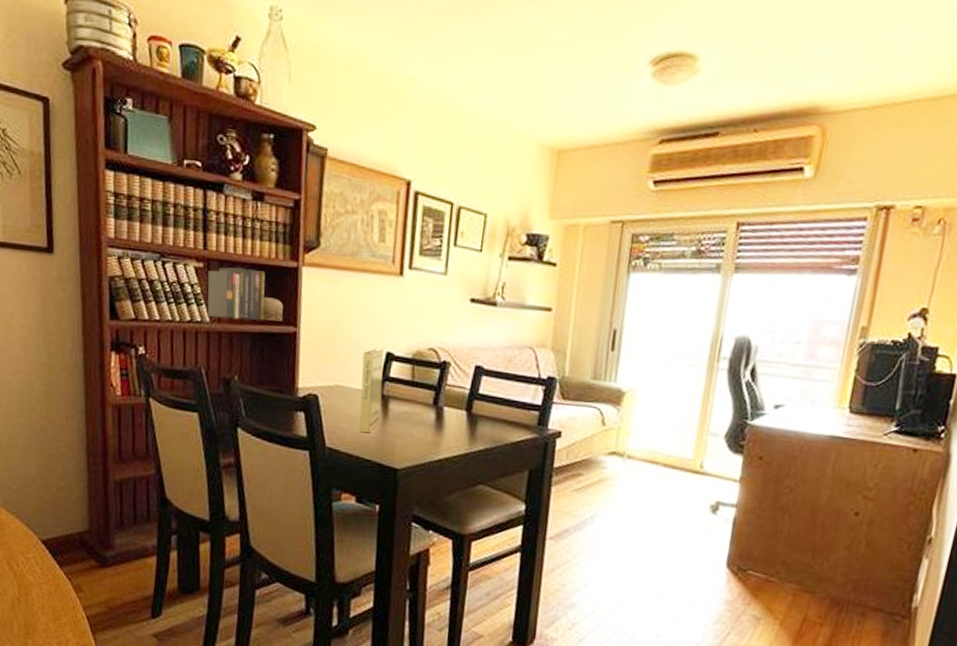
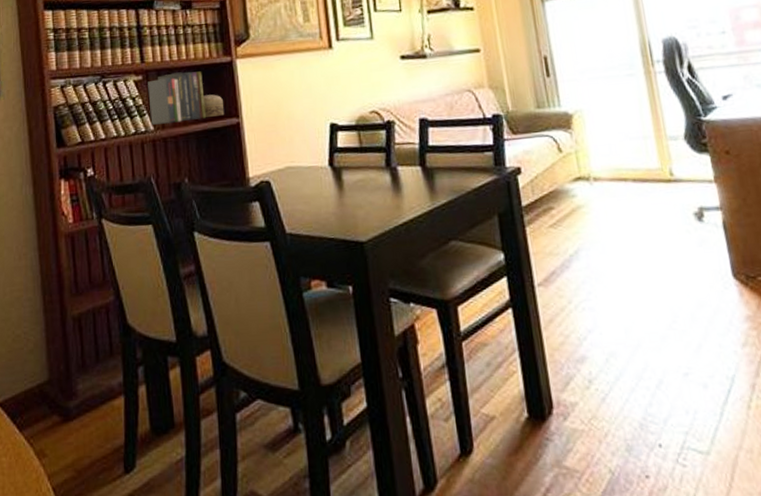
book: present [359,349,384,434] -> none [308,122,337,211]

